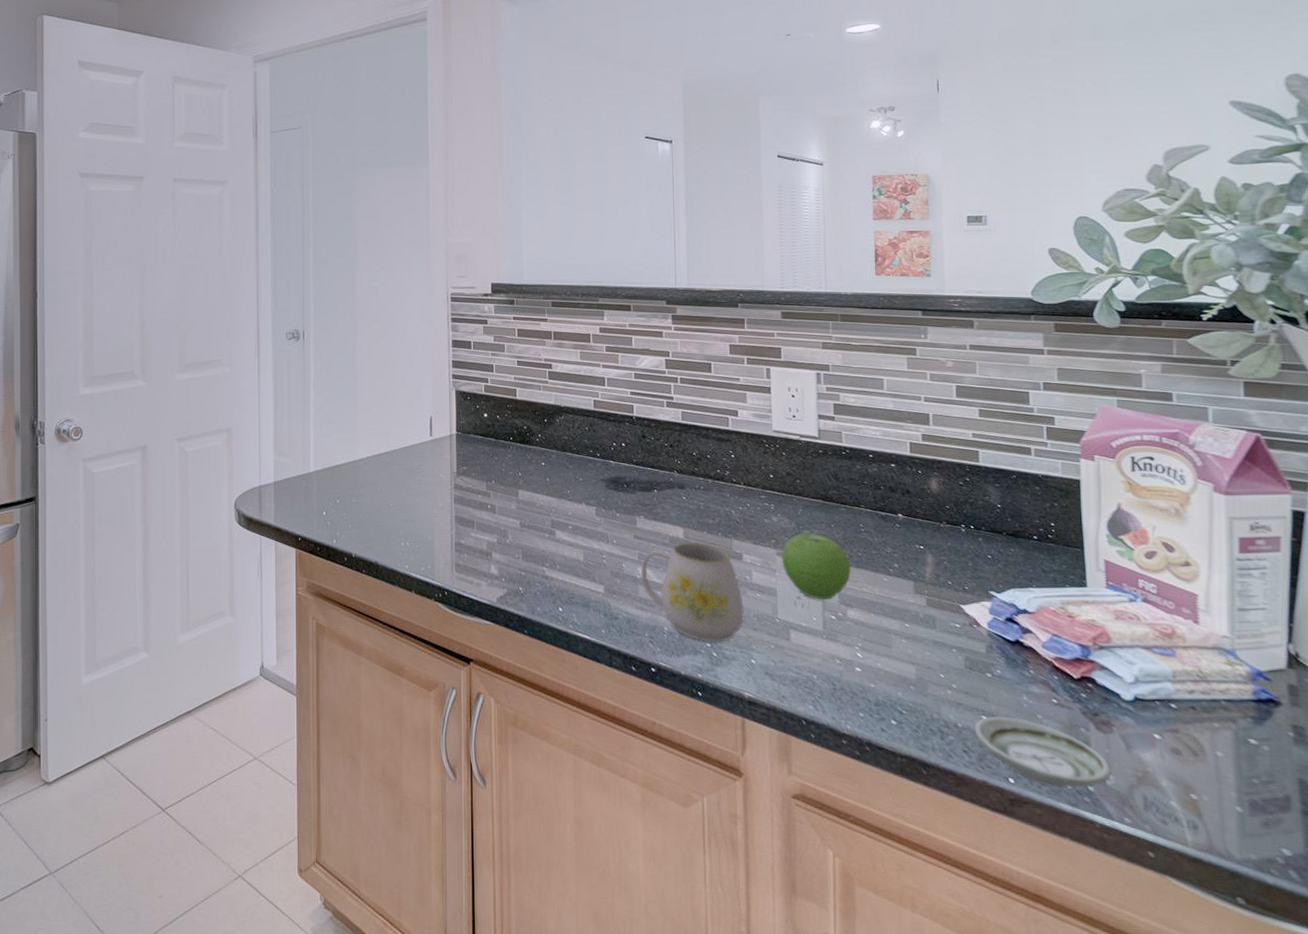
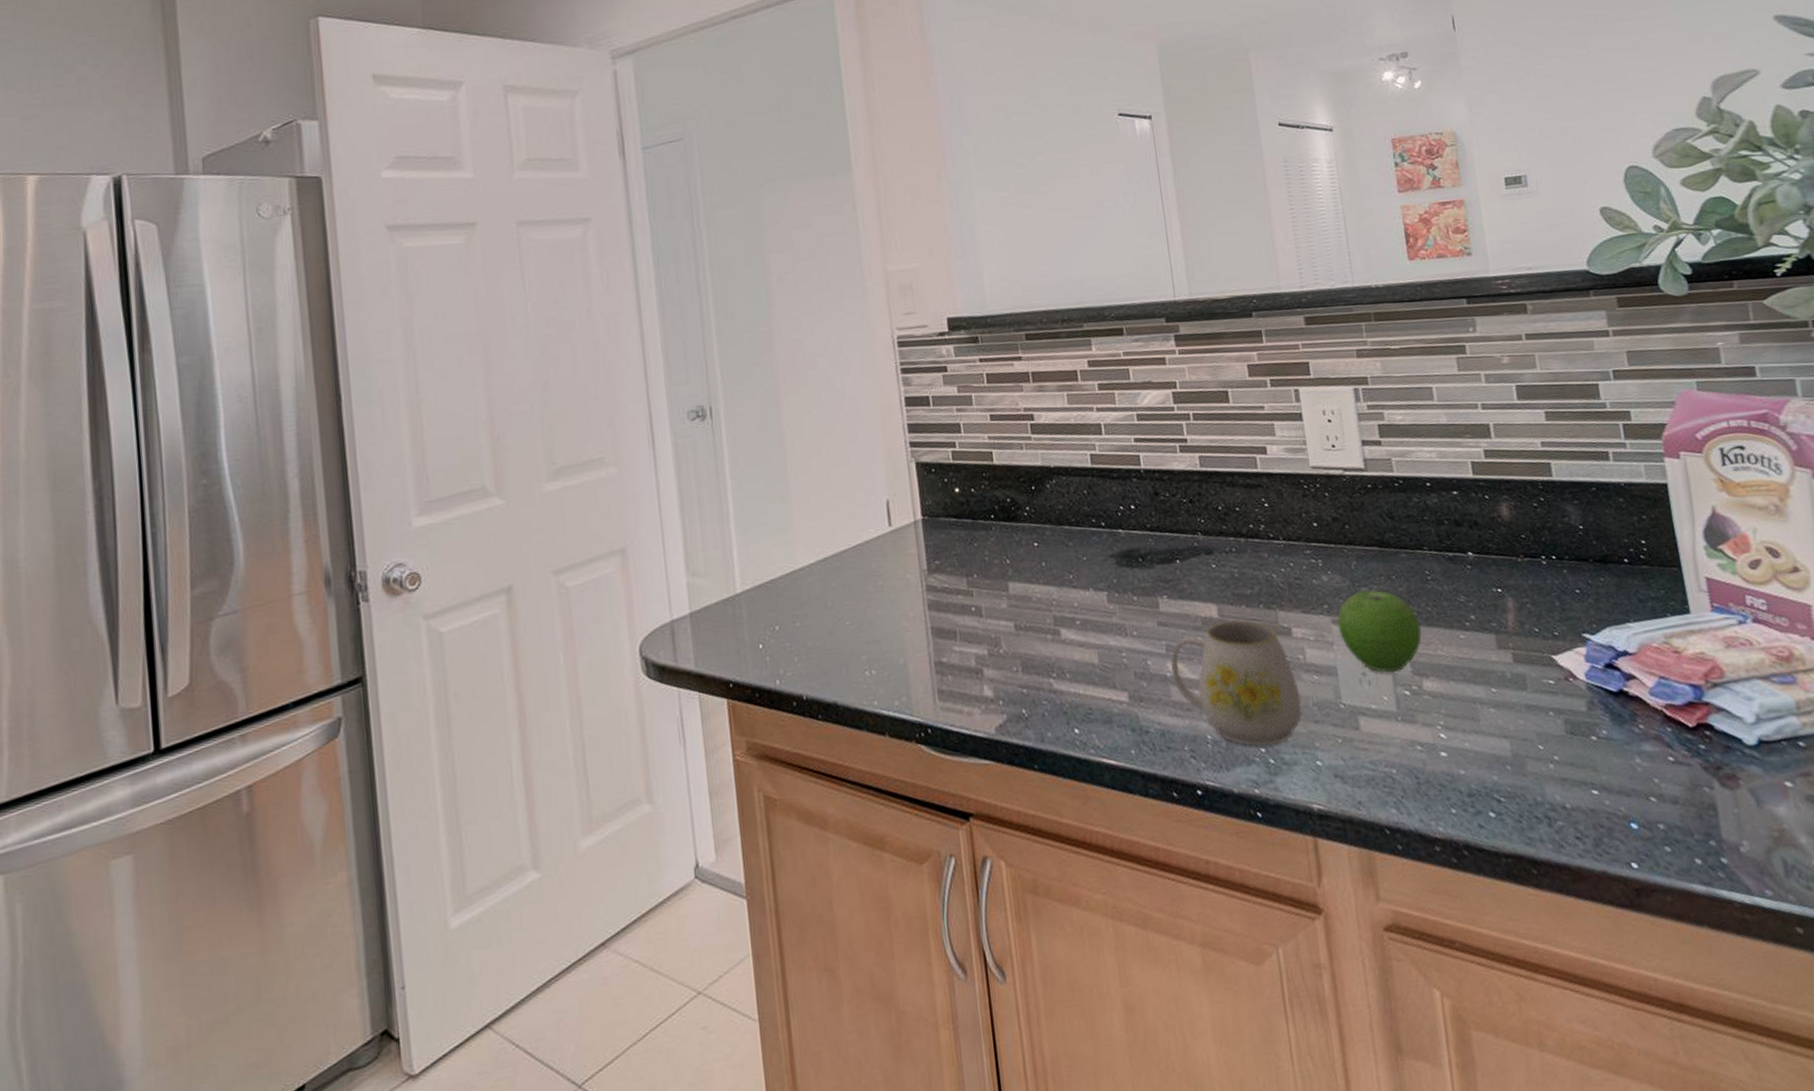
saucer: present [974,716,1112,788] -> none [1584,786,1744,866]

